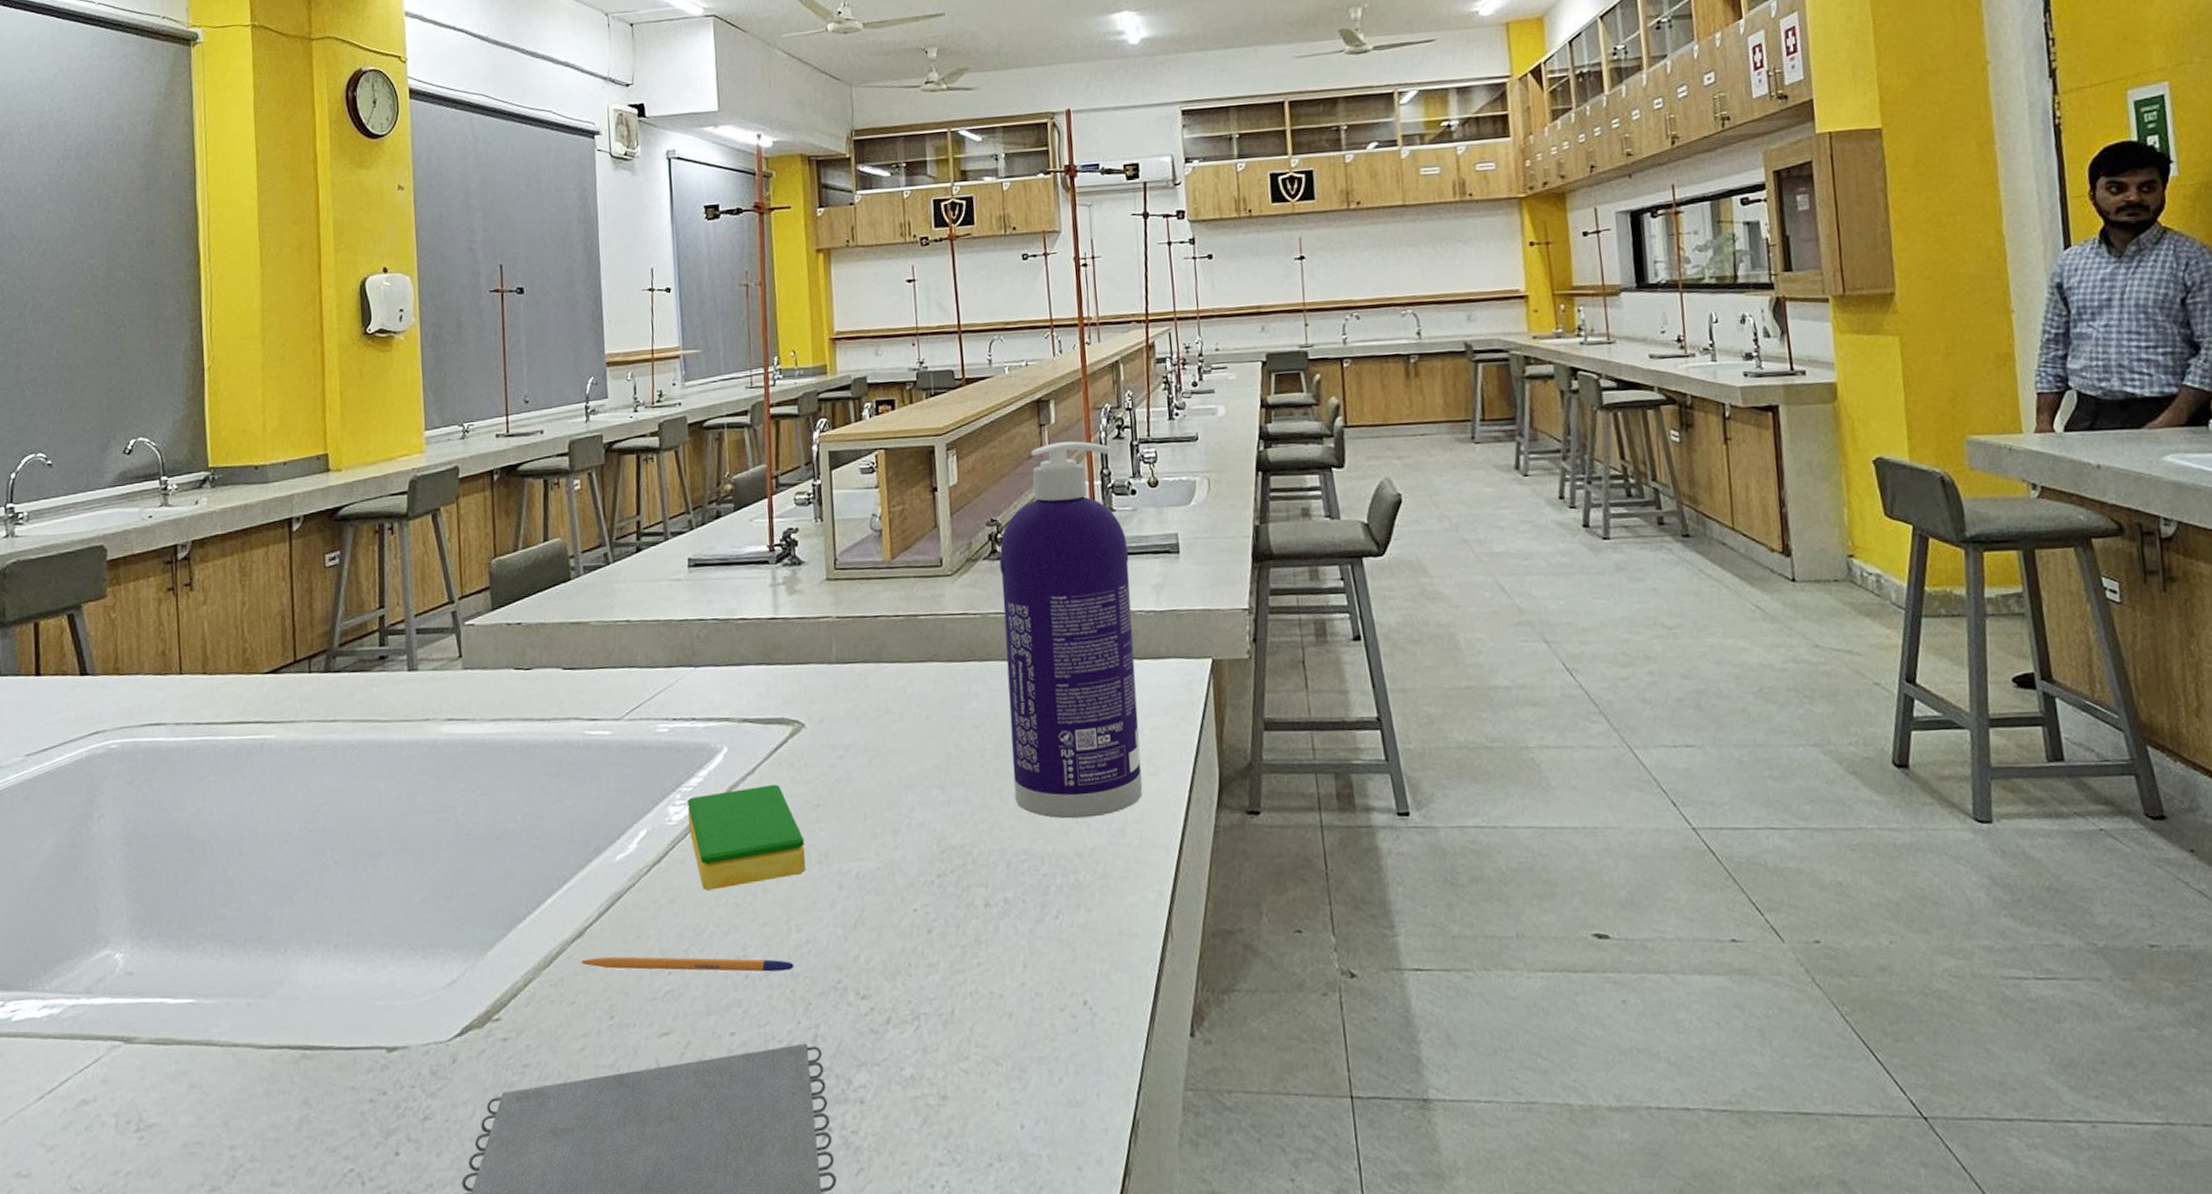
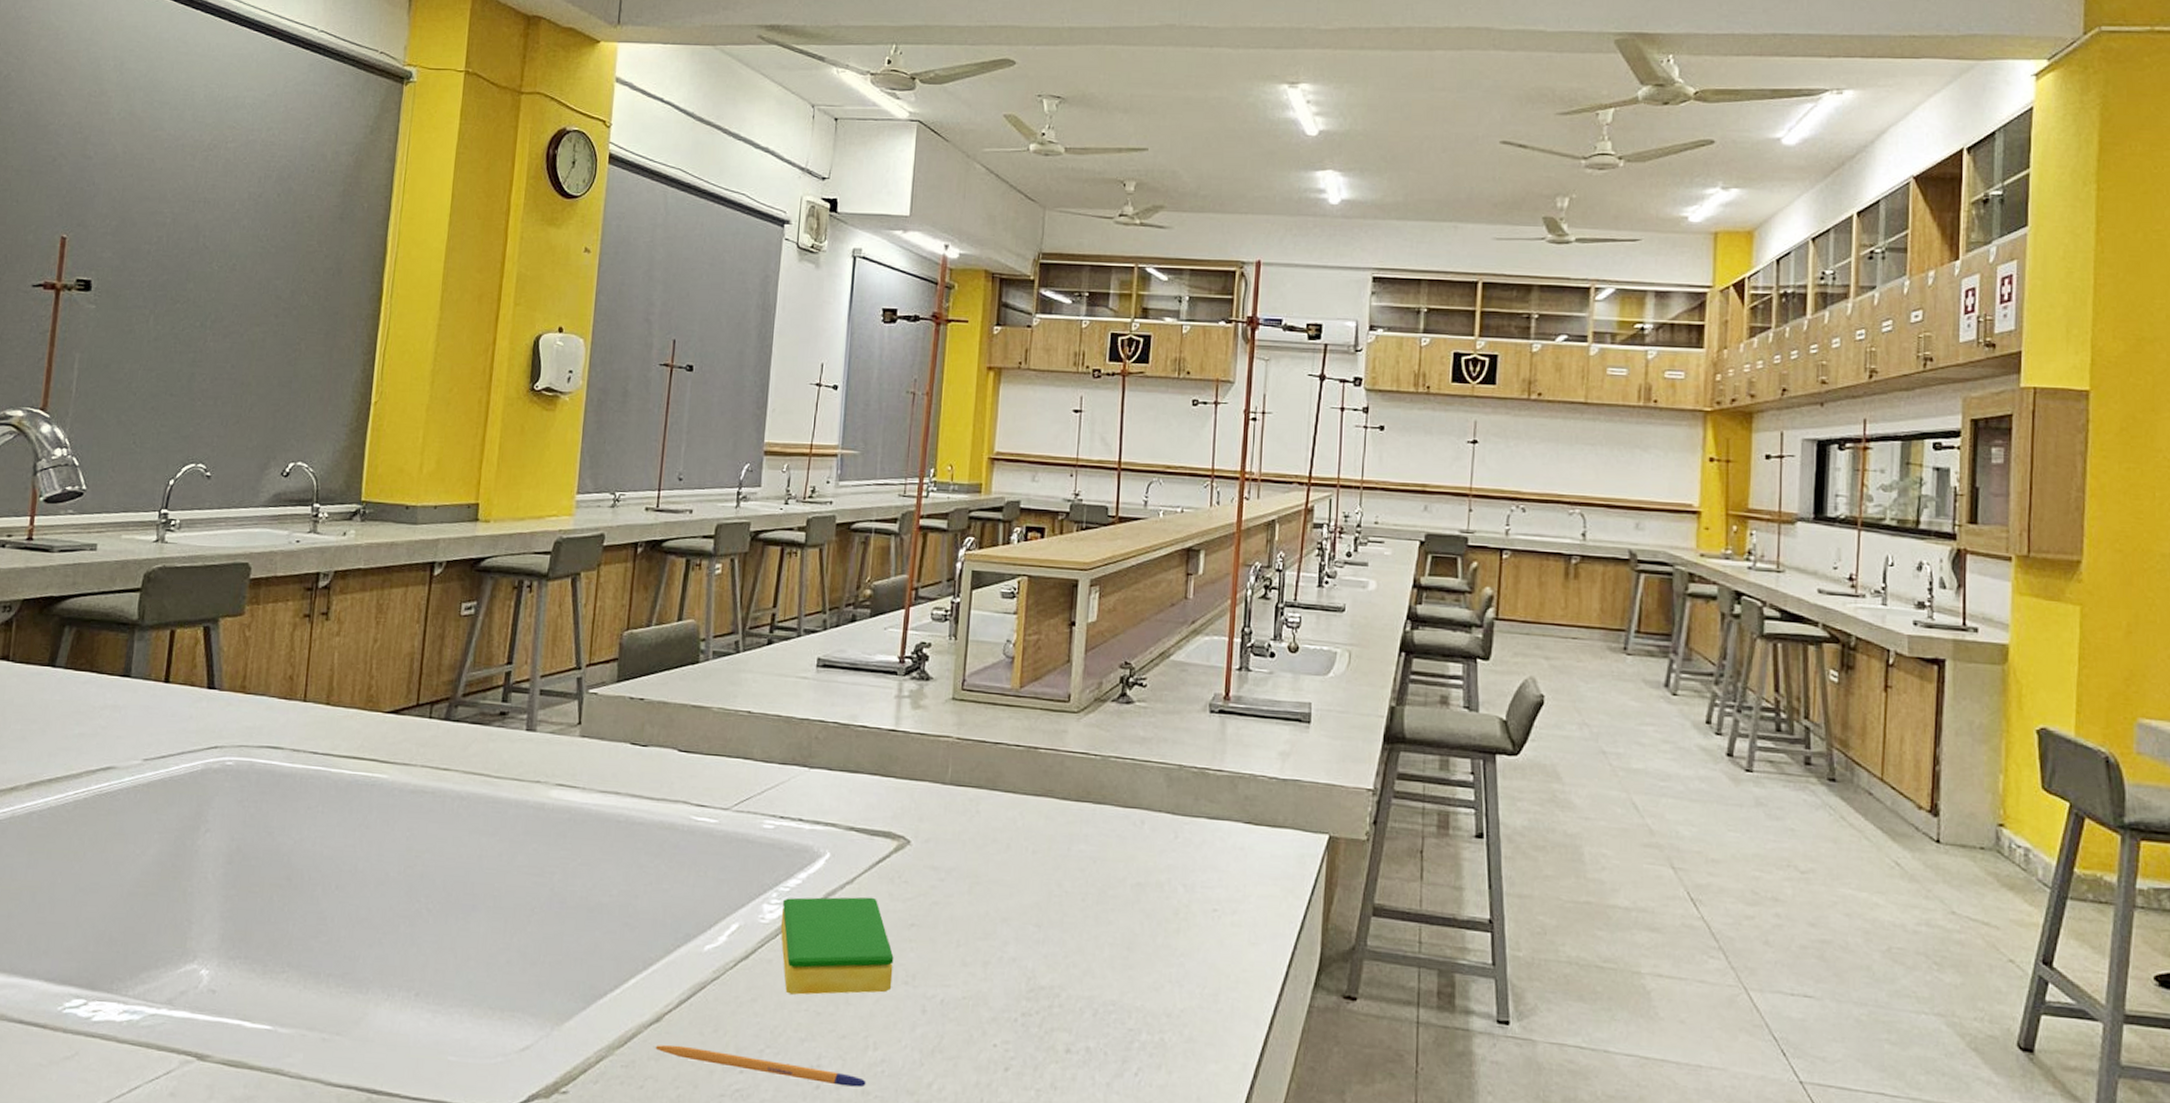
spray bottle: present [999,441,1143,819] -> none [1111,594,1259,979]

